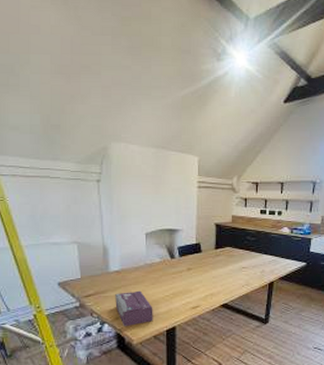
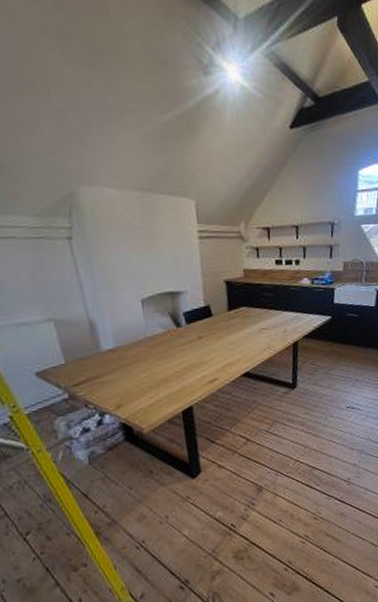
tissue box: present [115,290,153,327] -> none [113,369,165,415]

